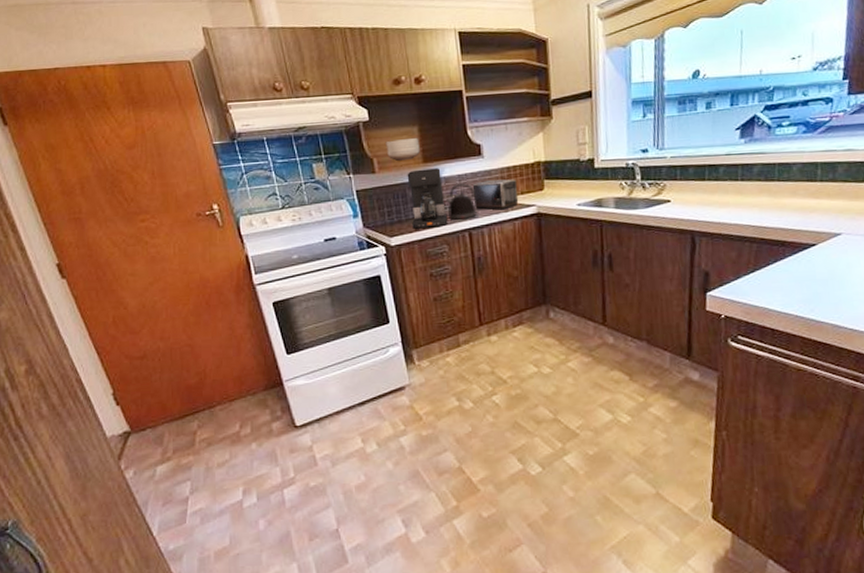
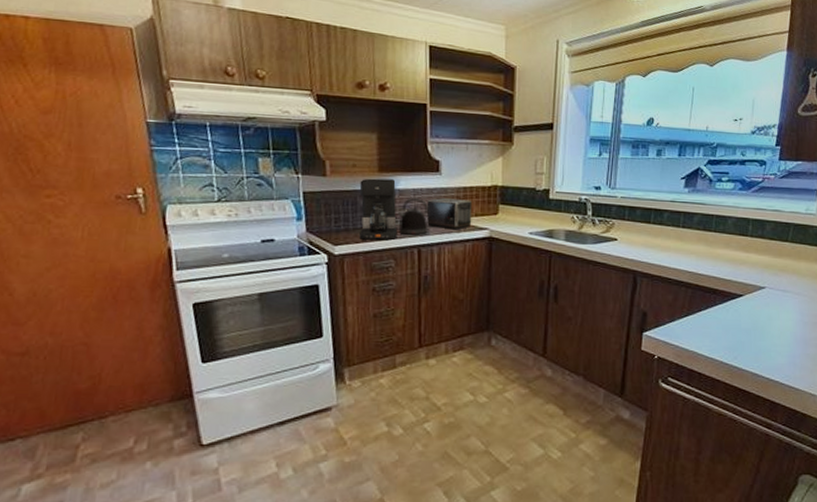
bowl: present [385,137,420,162] -> none [340,144,377,168]

